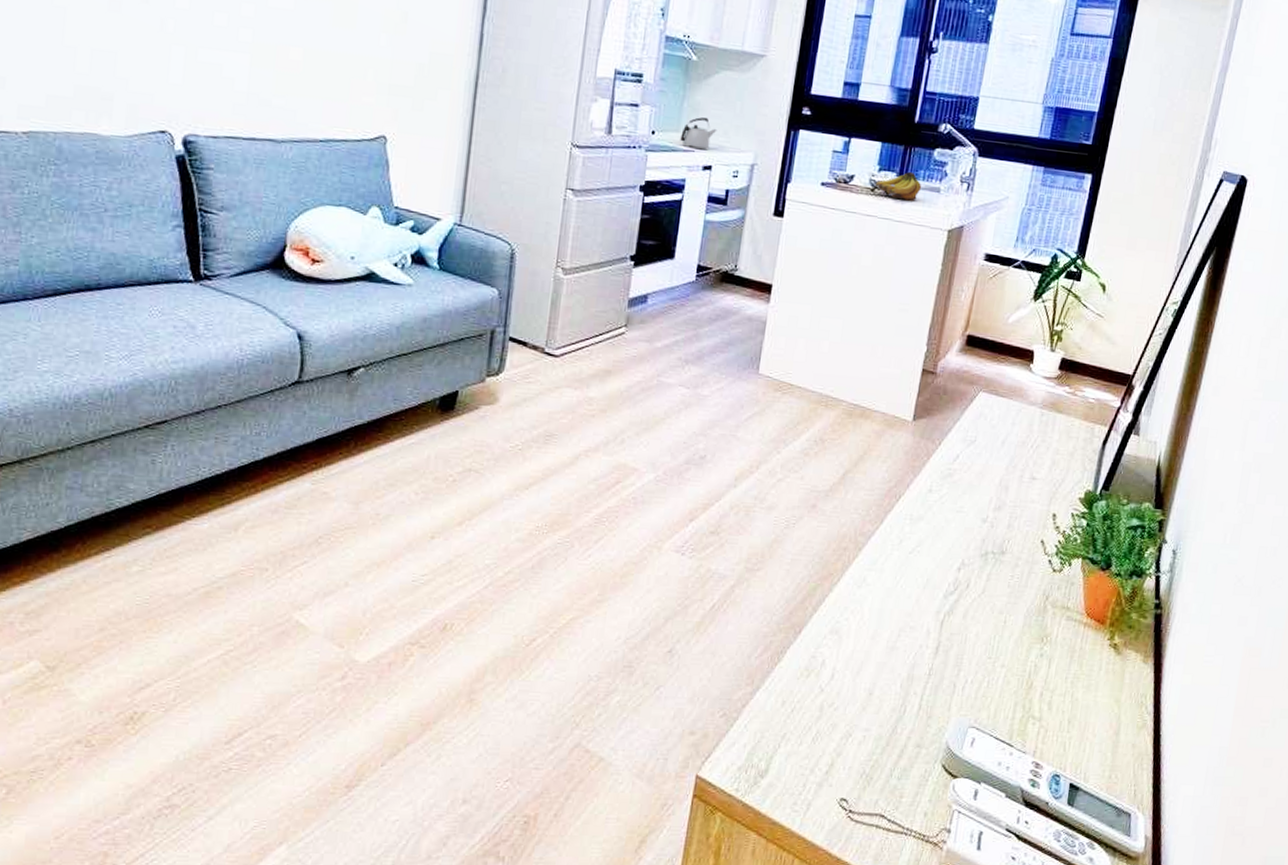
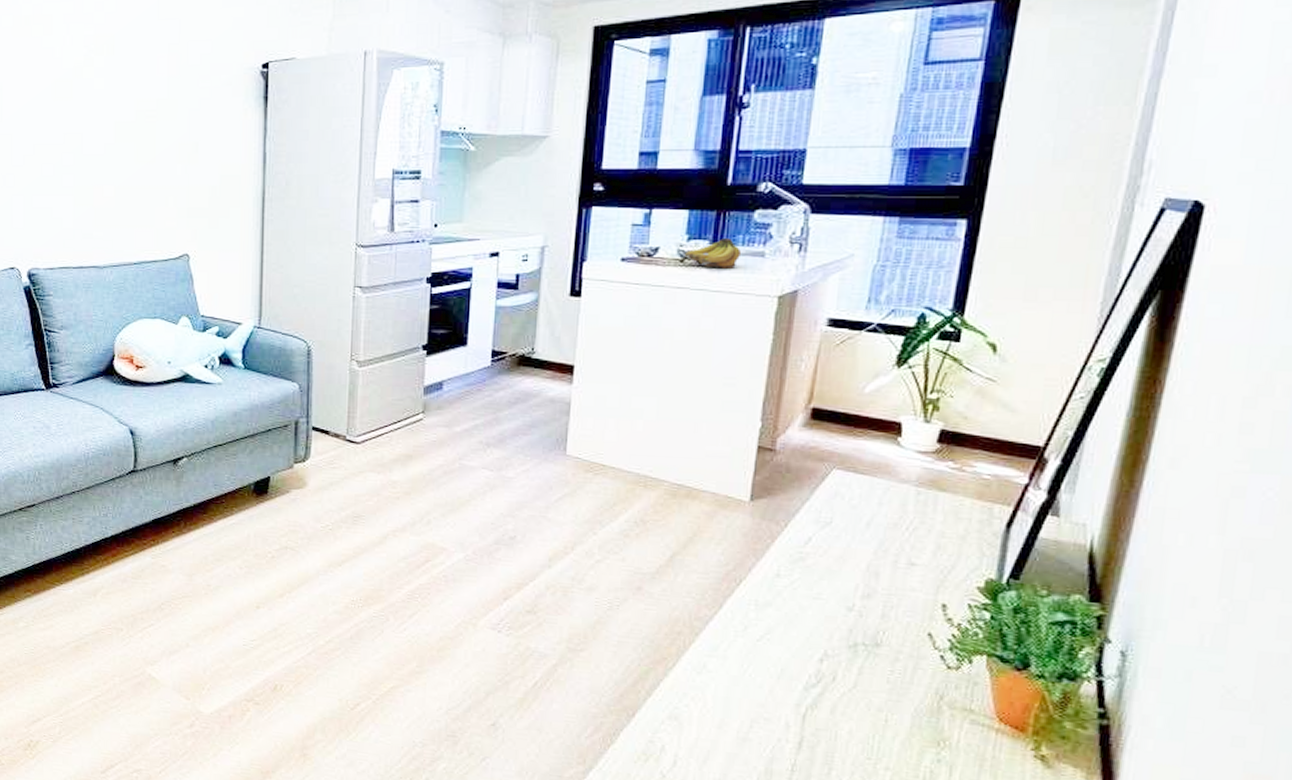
kettle: present [680,117,717,151] -> none [464,206,502,238]

